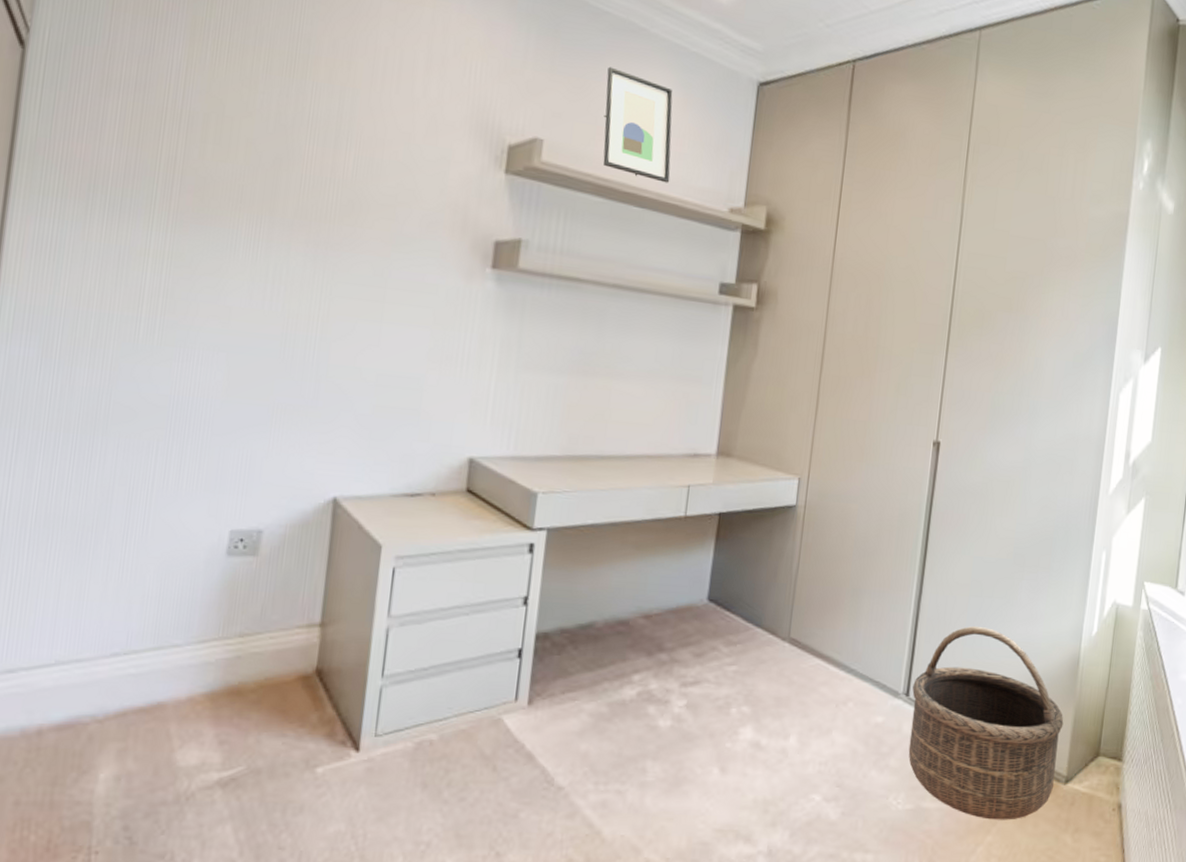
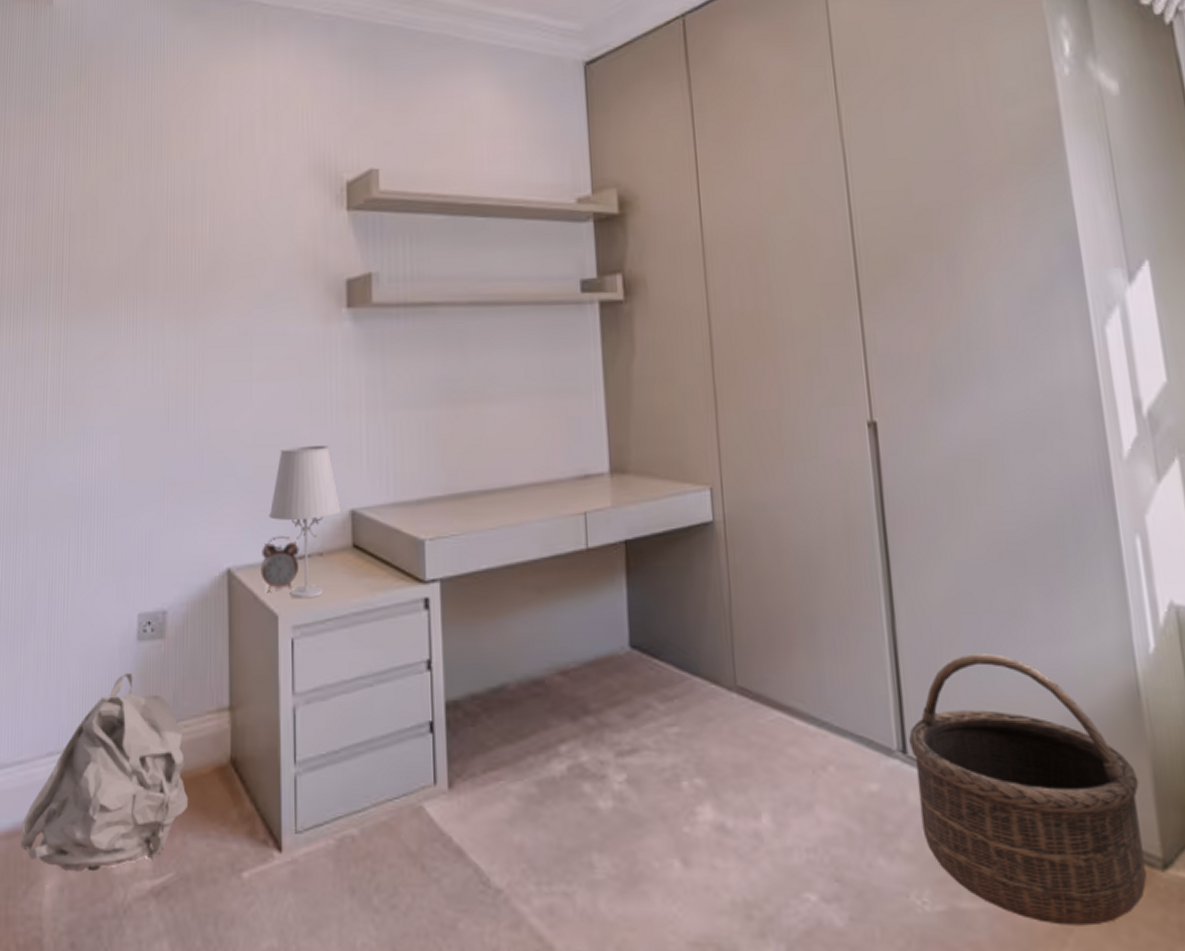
backpack: none [72,584,270,764] -> present [20,672,189,872]
alarm clock: none [368,472,412,523] -> present [260,535,299,592]
table lamp: none [384,391,461,533] -> present [269,445,343,599]
picture frame: present [603,66,673,183] -> none [430,83,510,187]

